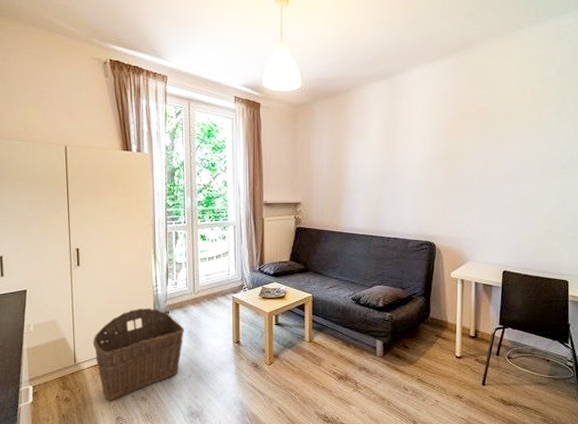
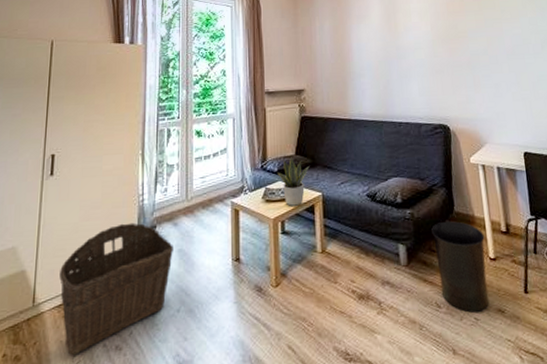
potted plant: none [273,263,302,303] -> present [277,157,310,206]
waste bin: none [407,325,454,396] -> present [431,221,489,313]

